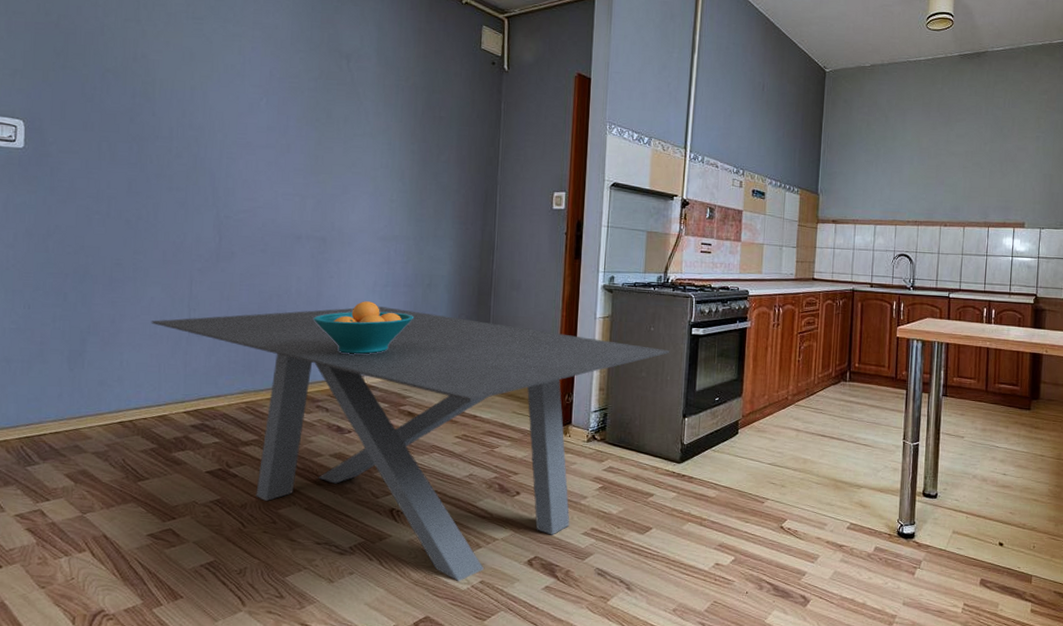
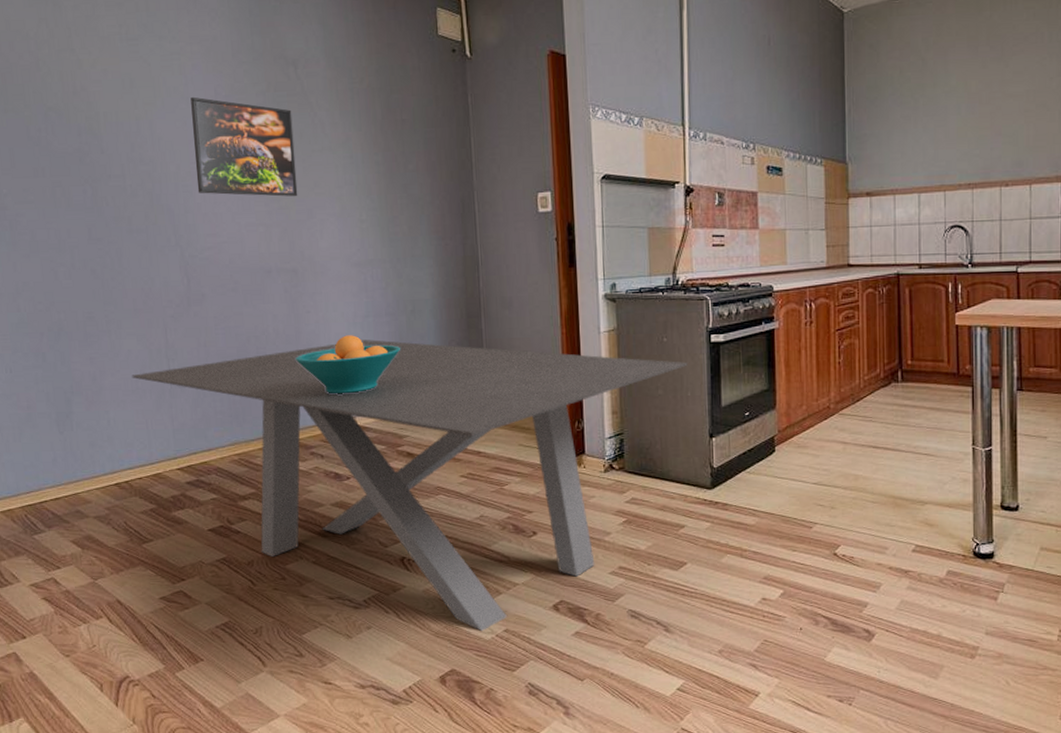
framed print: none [241,75,340,174] -> present [191,96,298,197]

